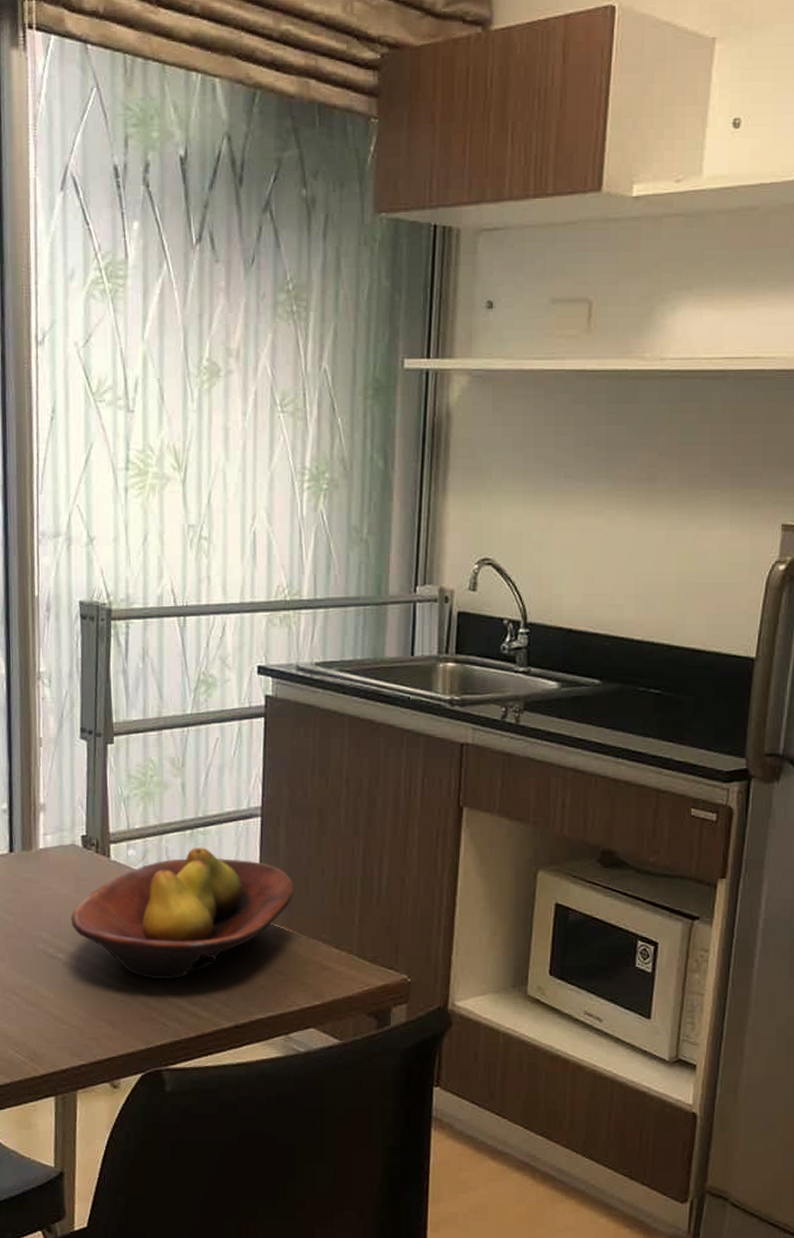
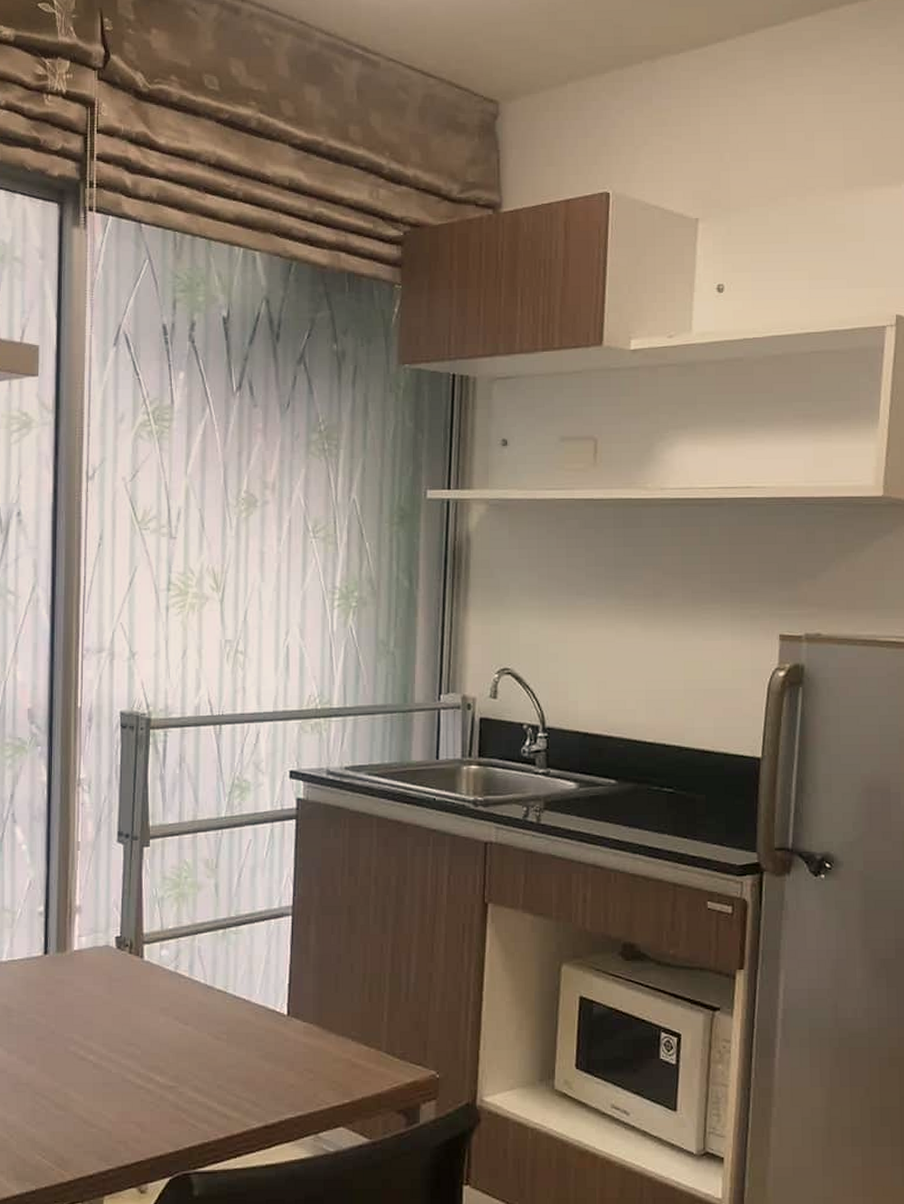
fruit bowl: present [70,847,294,979] -> none [102,946,323,1079]

